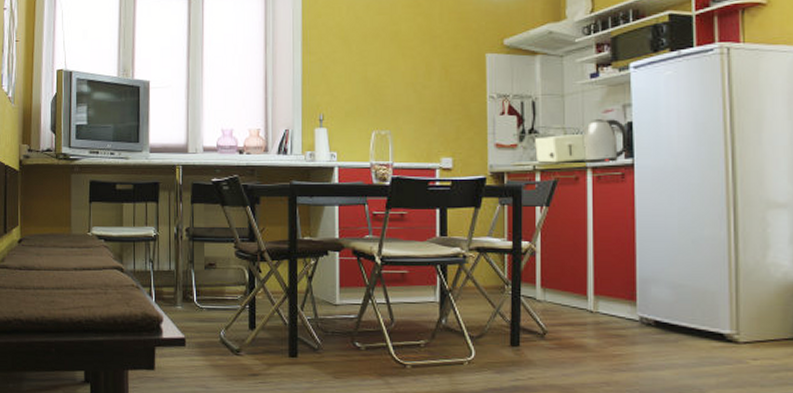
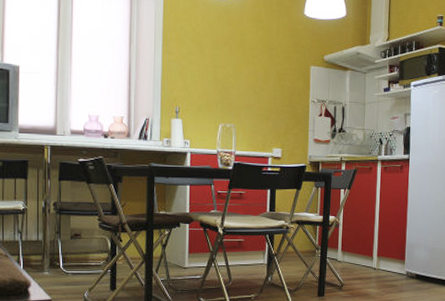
toaster: present [535,133,587,166] -> none [342,134,379,158]
kettle: present [582,118,628,164] -> none [376,123,407,158]

